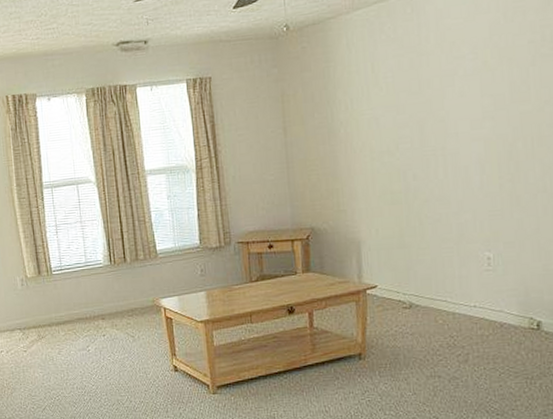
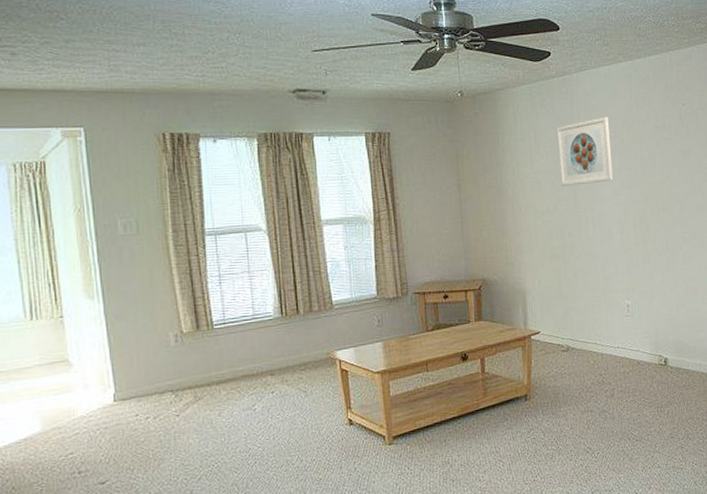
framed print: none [398,35,472,122] -> present [556,117,614,186]

